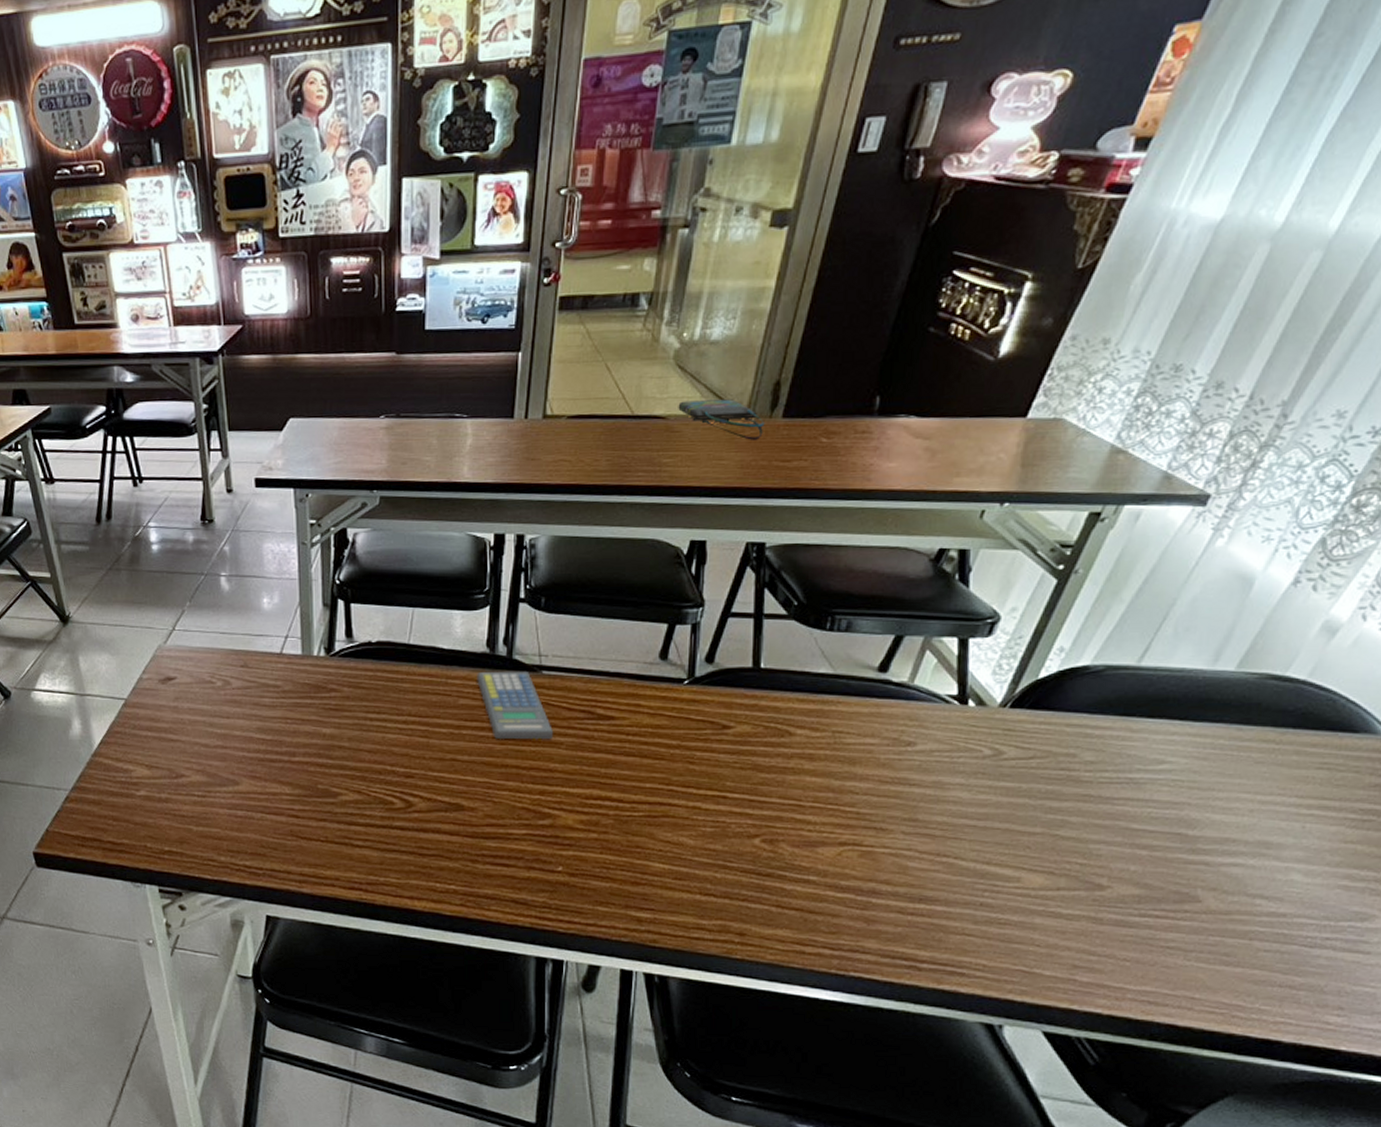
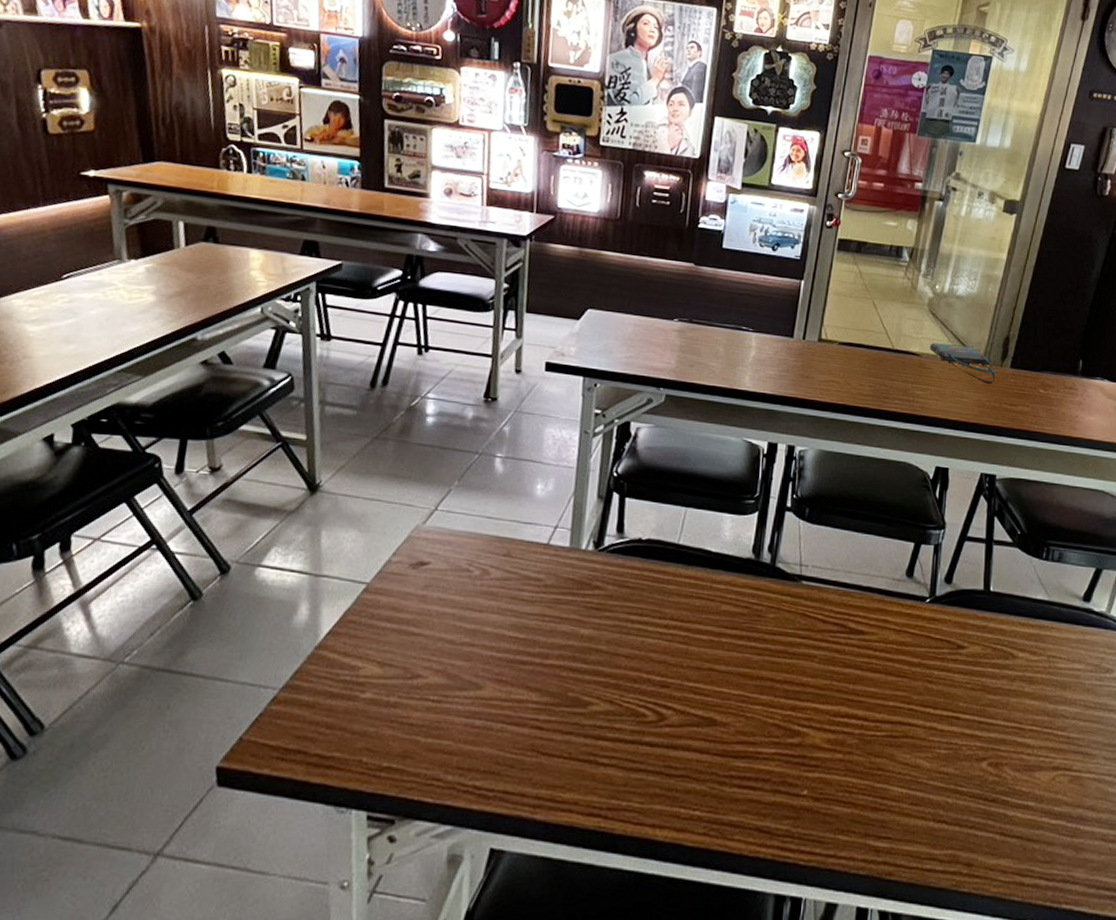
calculator: present [477,672,554,740] -> none [740,578,809,651]

